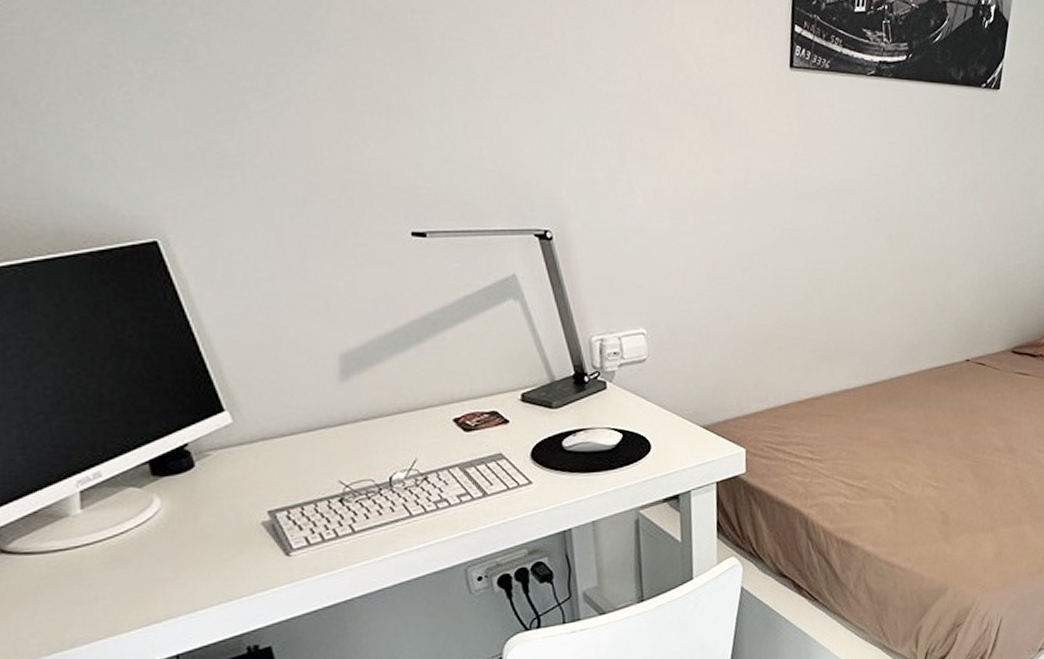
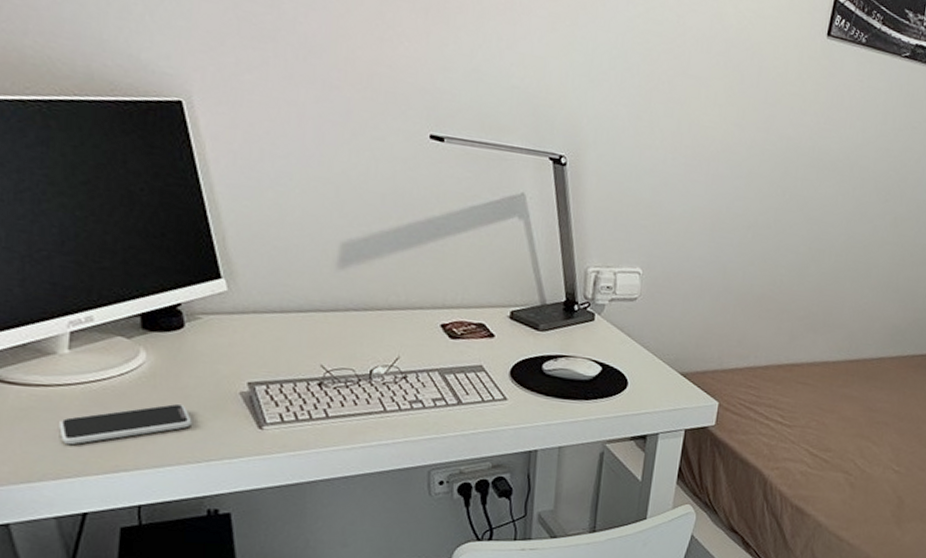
smartphone: none [83,544,217,606] -> present [59,403,192,445]

